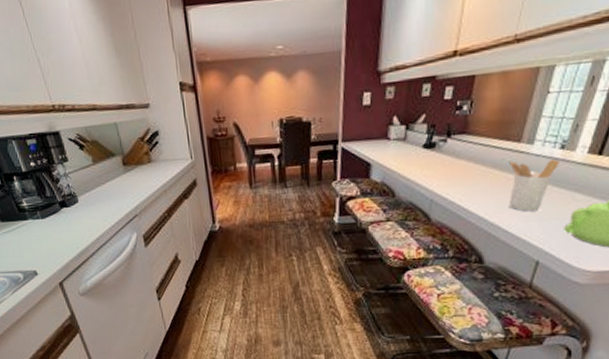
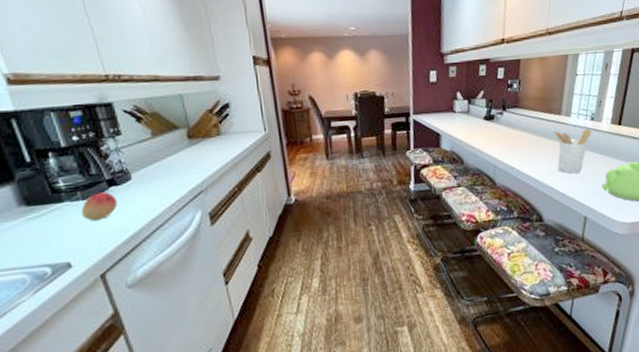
fruit: none [41,212,69,237] -> present [81,192,118,221]

